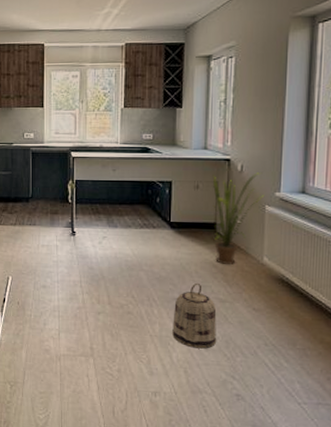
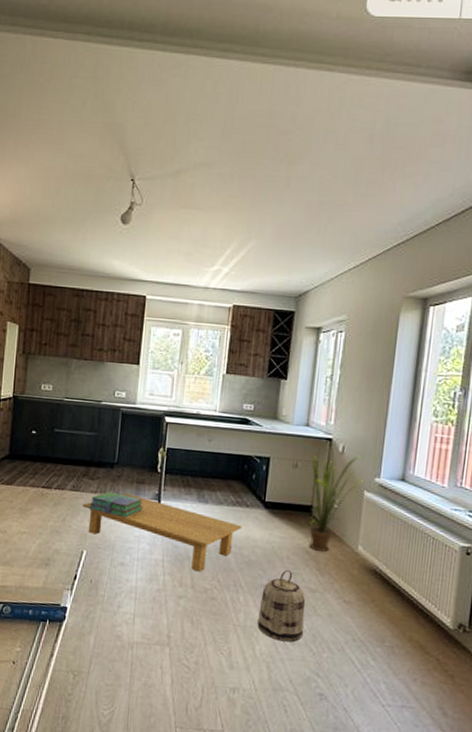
coffee table: none [4,223,151,290] -> present [82,493,242,572]
stack of books: none [10,223,58,246] -> present [88,491,143,518]

